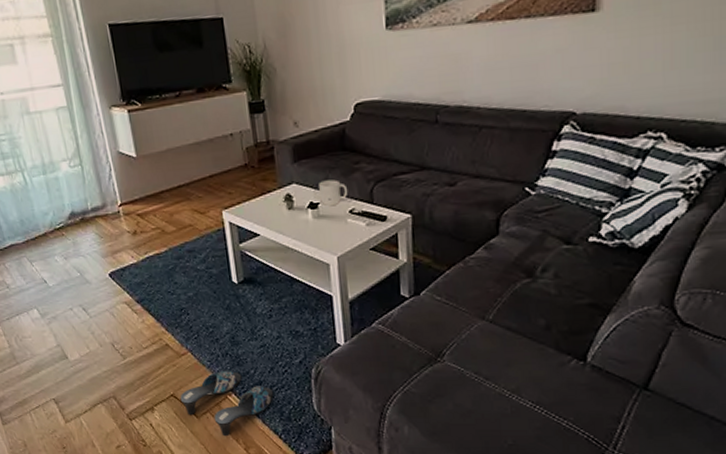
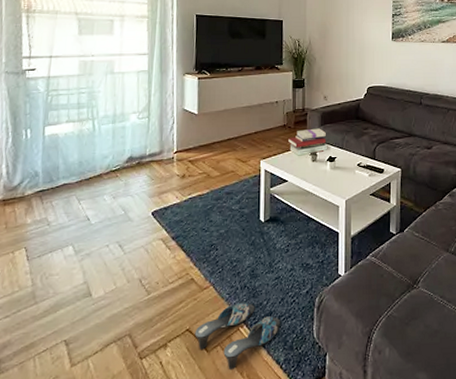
books: none [253,166,306,203] -> present [288,128,327,156]
mug: present [319,179,348,207] -> none [337,140,358,160]

